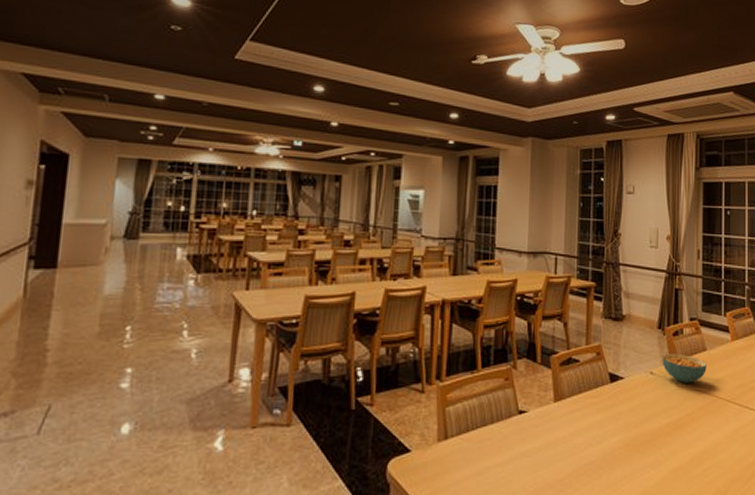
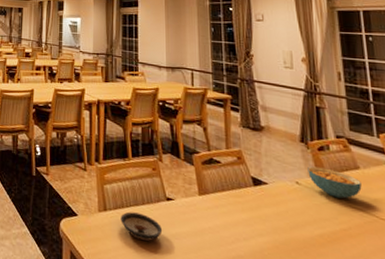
saucer: none [464,434,513,466] -> present [120,211,163,241]

